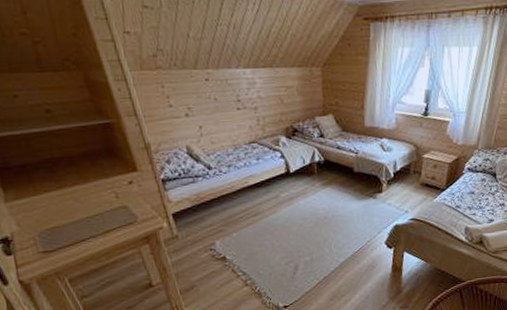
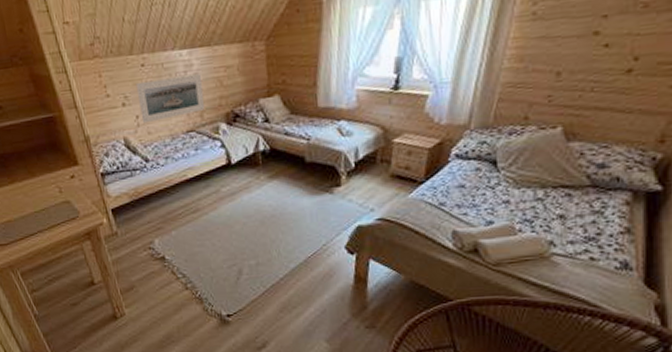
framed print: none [199,91,266,134] -> present [135,74,204,124]

